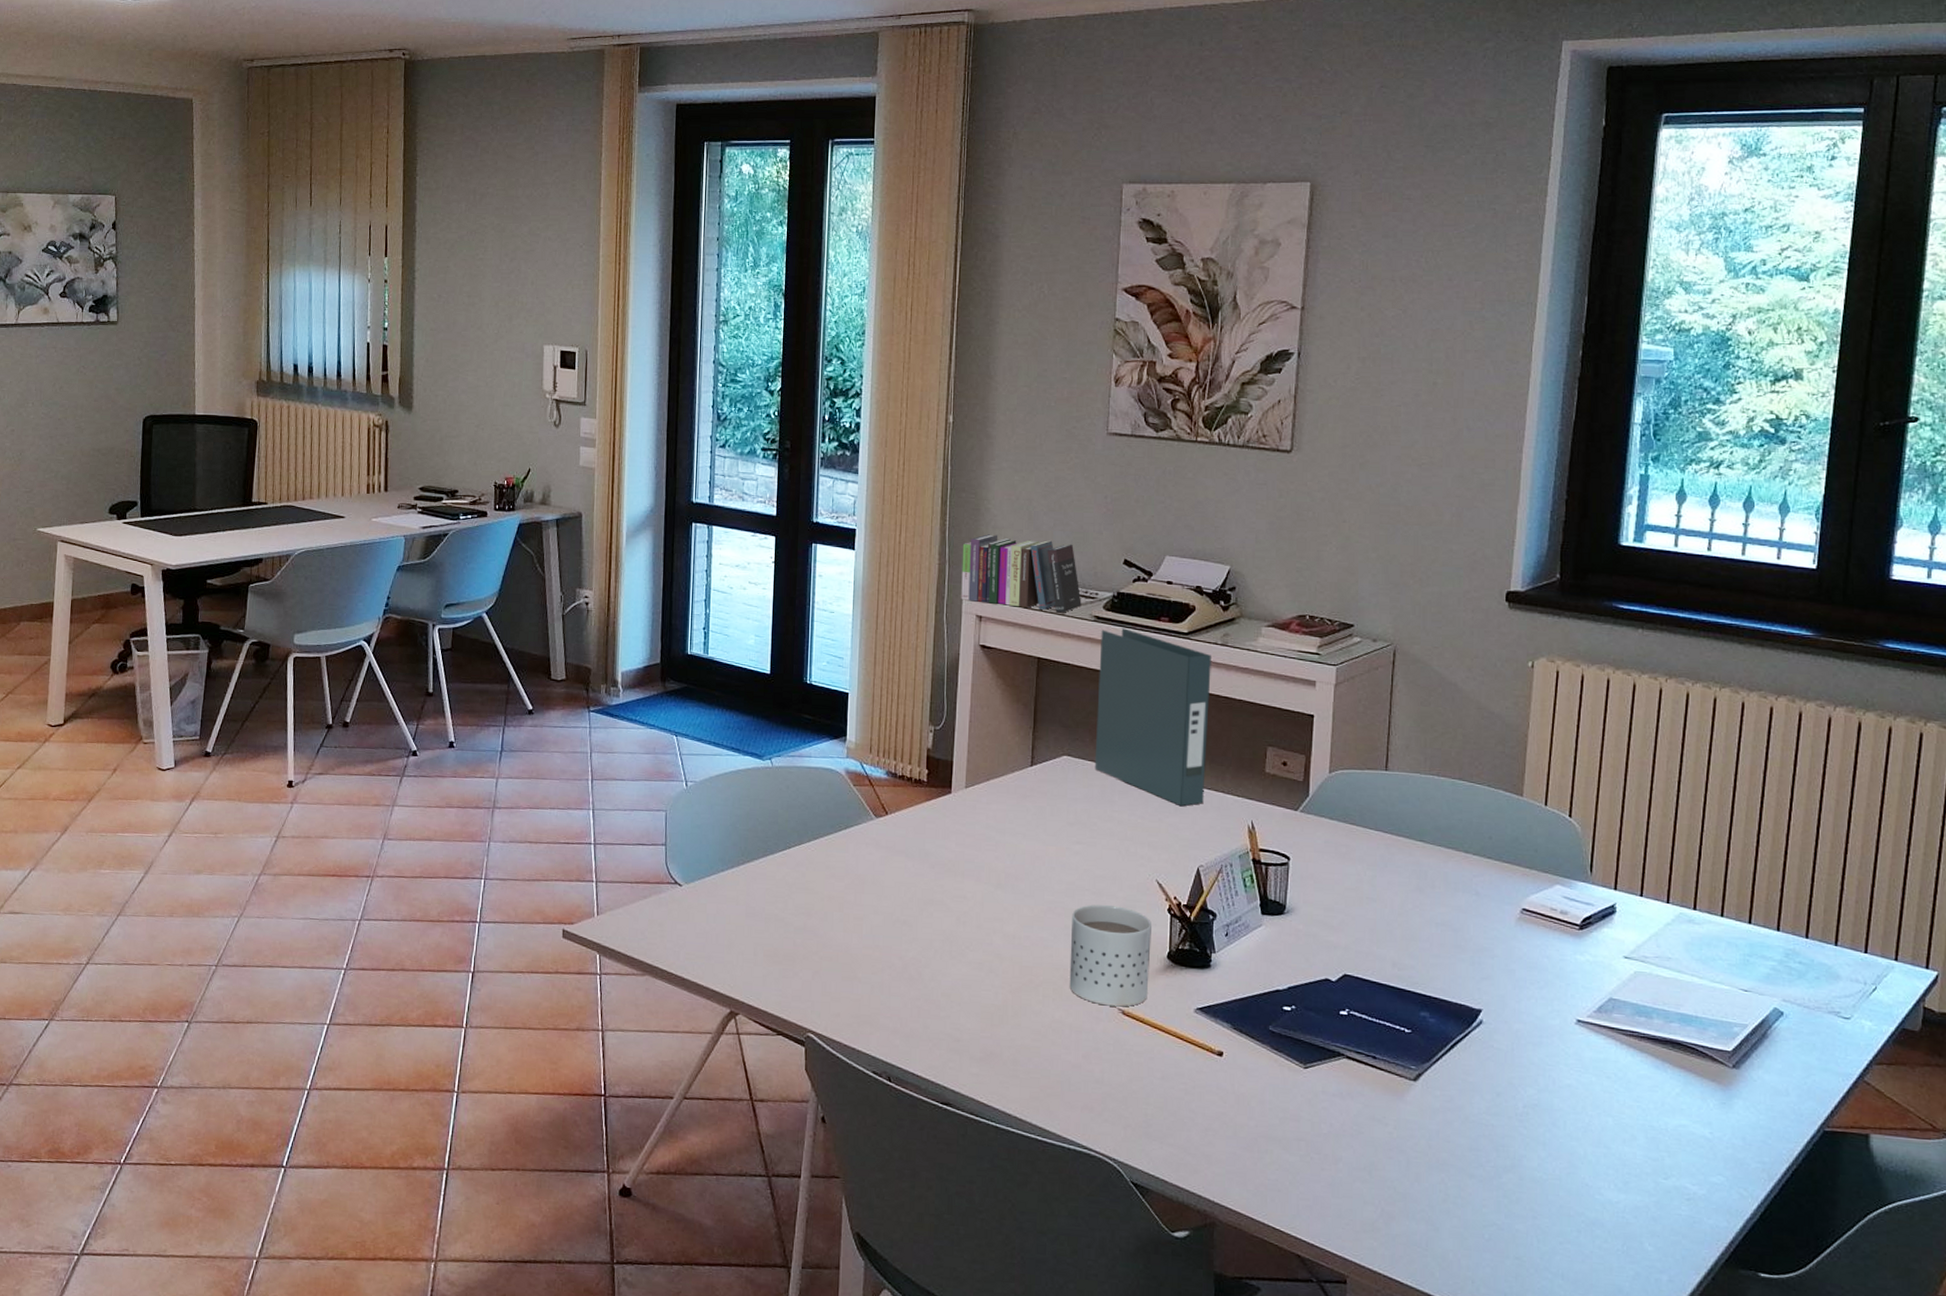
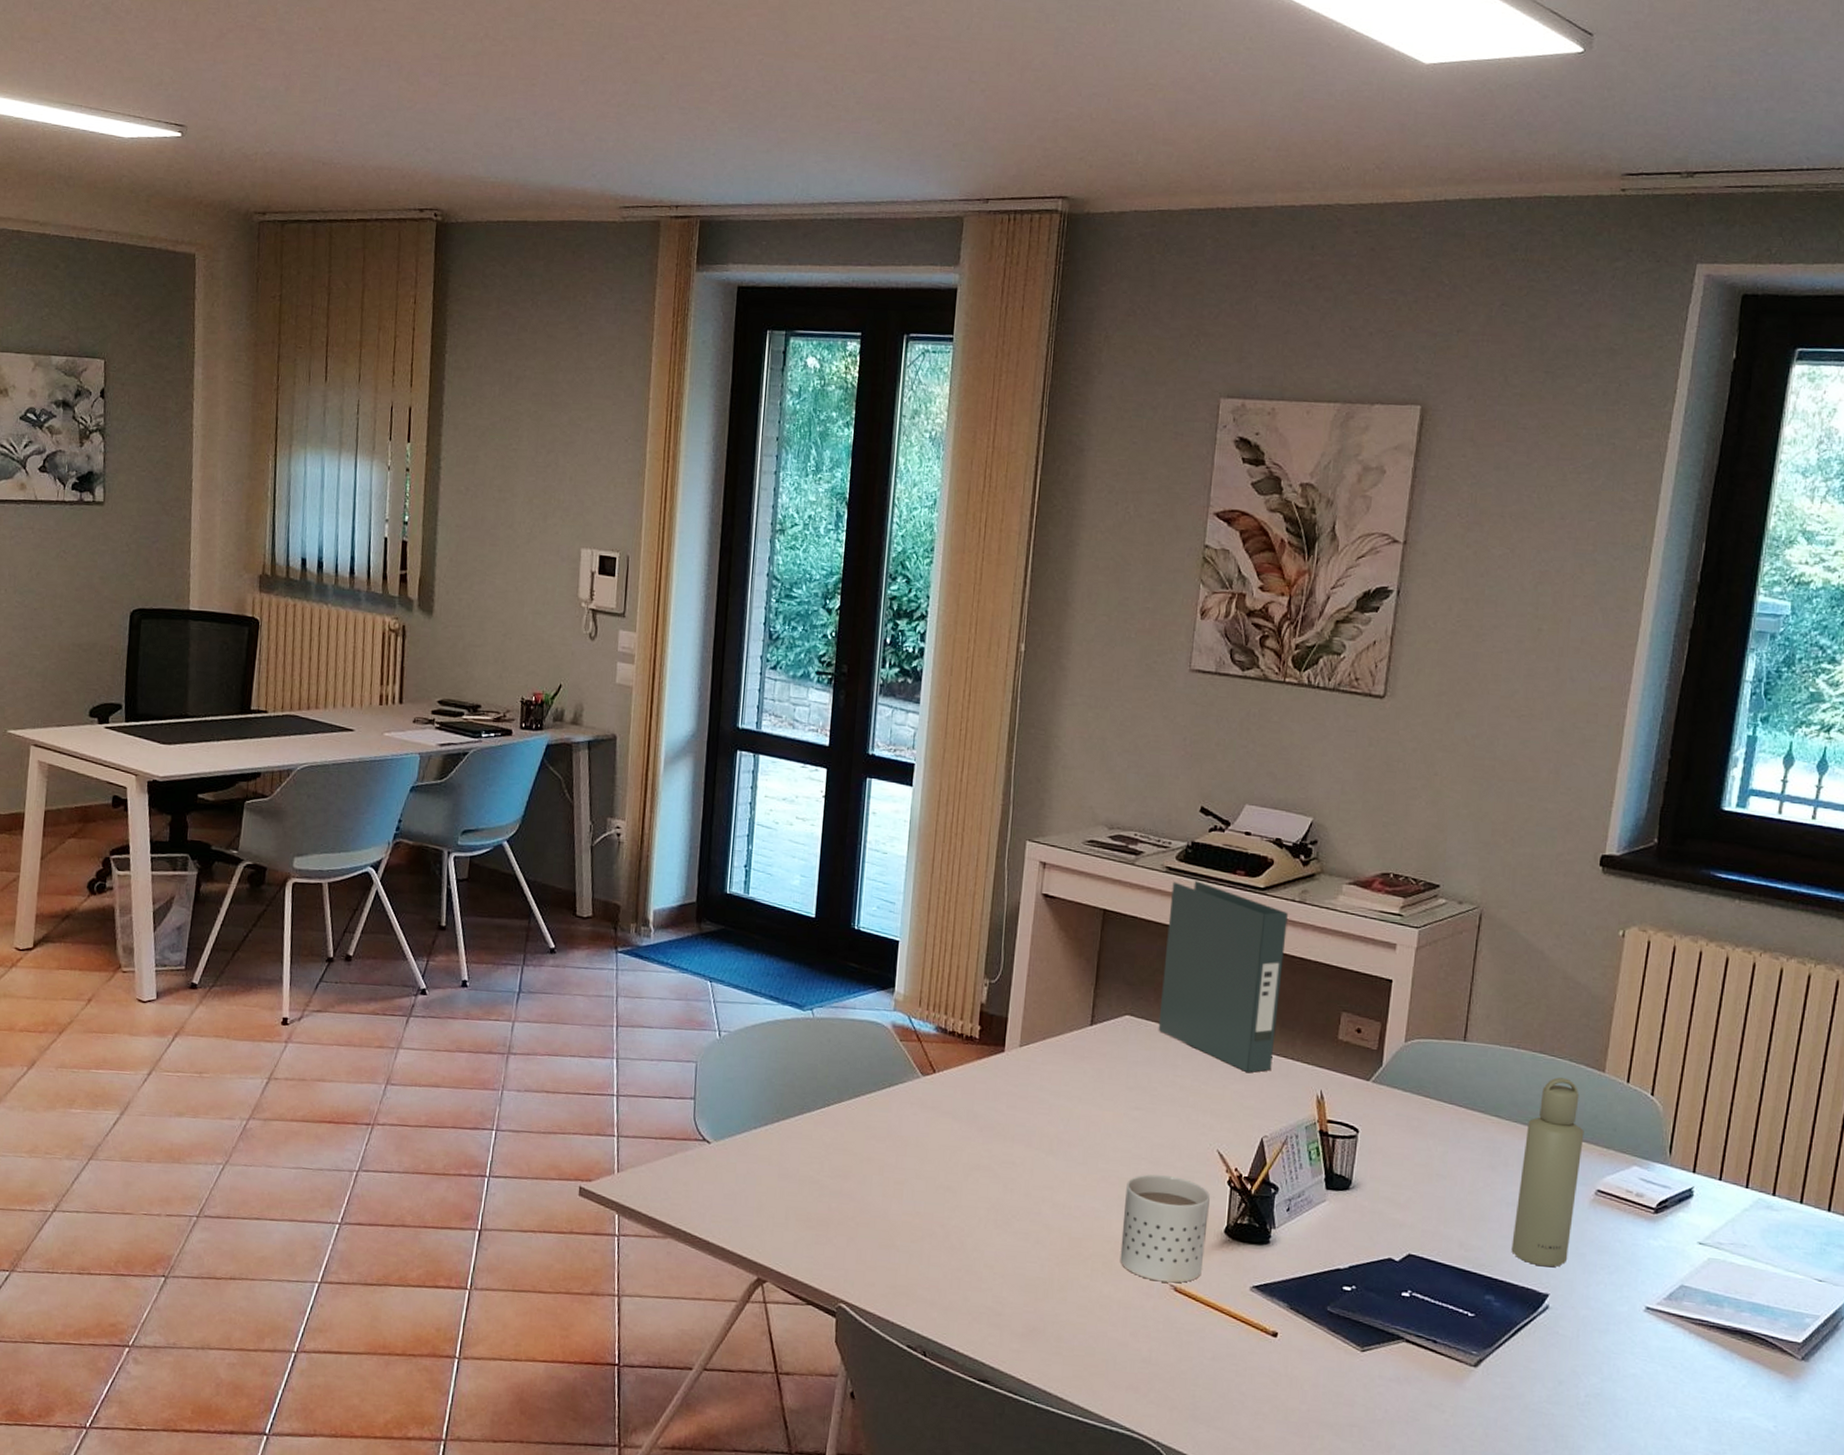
books: present [961,534,1082,613] -> none [1024,774,1153,862]
bottle: none [1443,802,1506,984] -> present [1511,1077,1584,1267]

